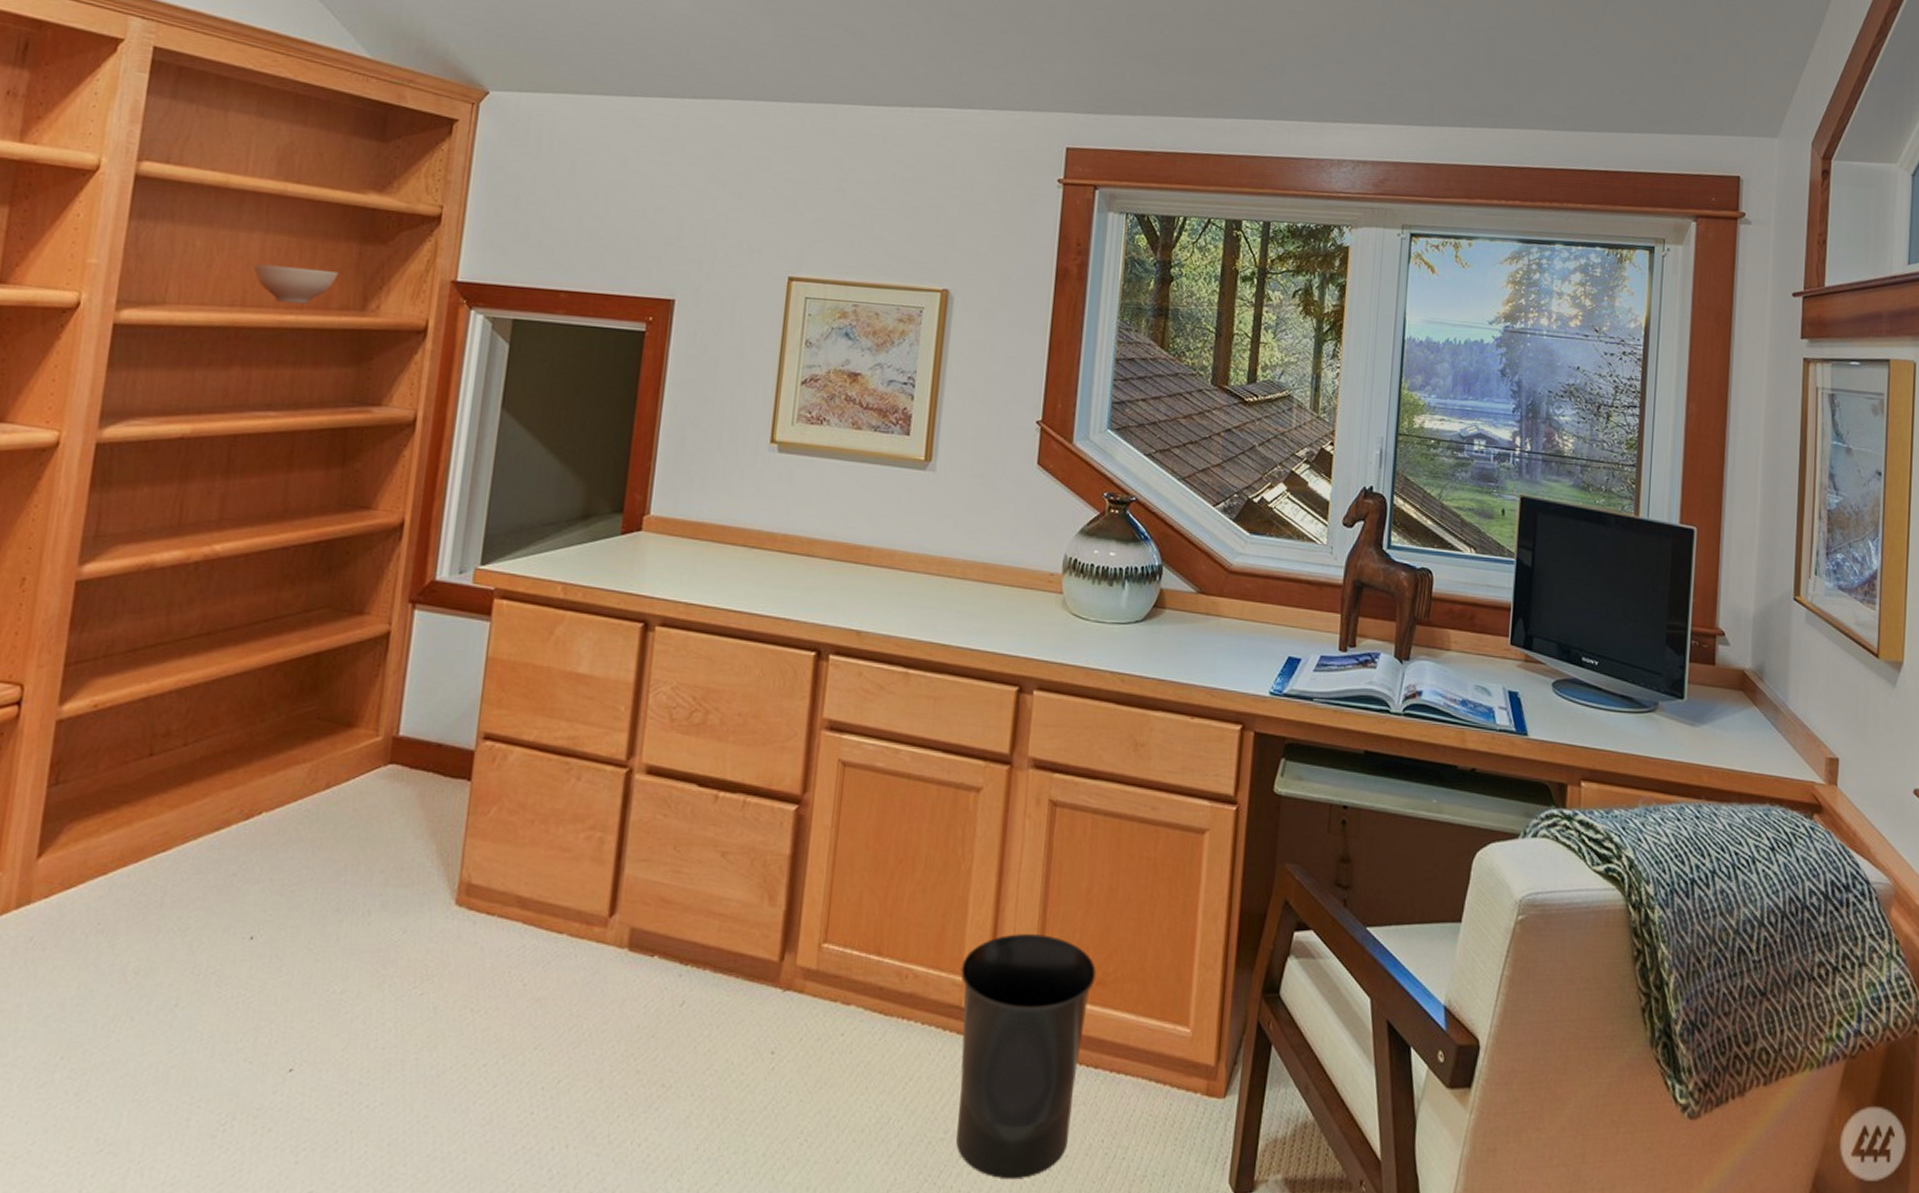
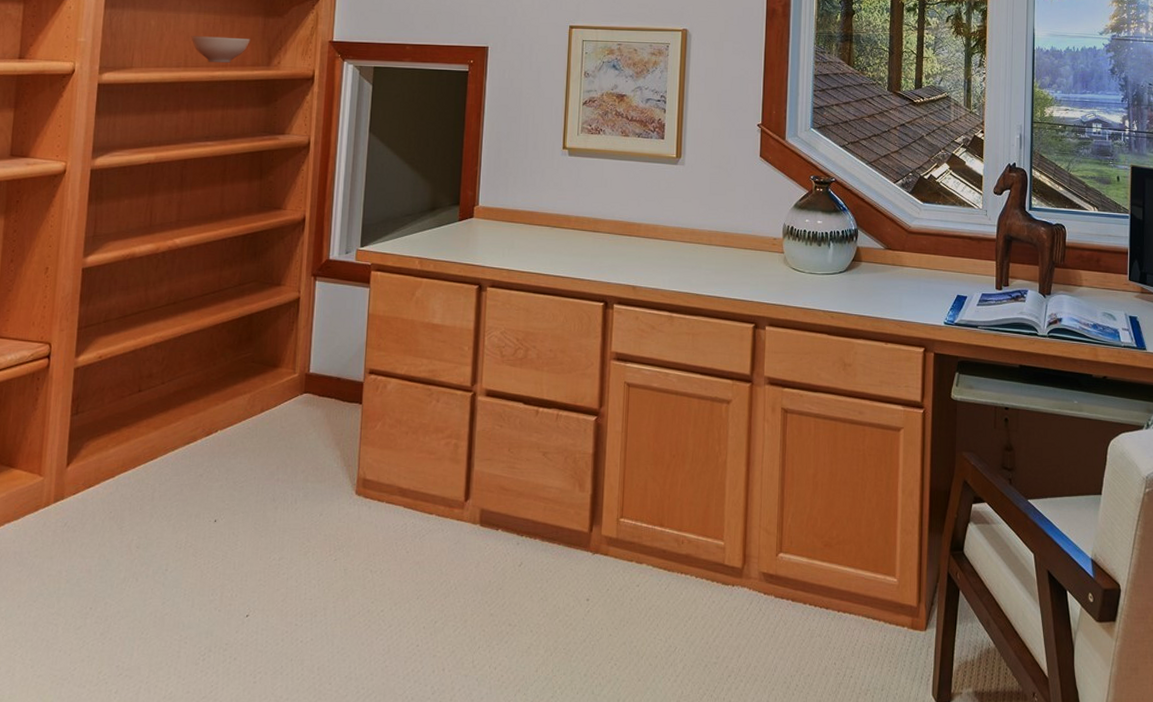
waste bin: present [956,934,1096,1178] -> none [722,509,823,692]

